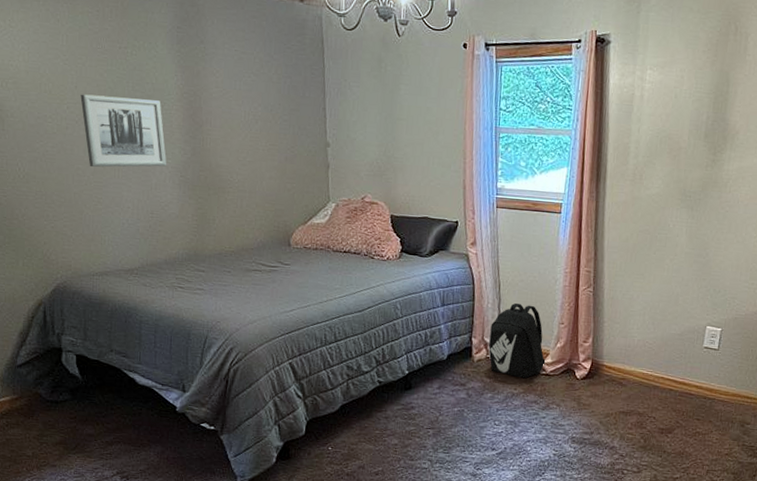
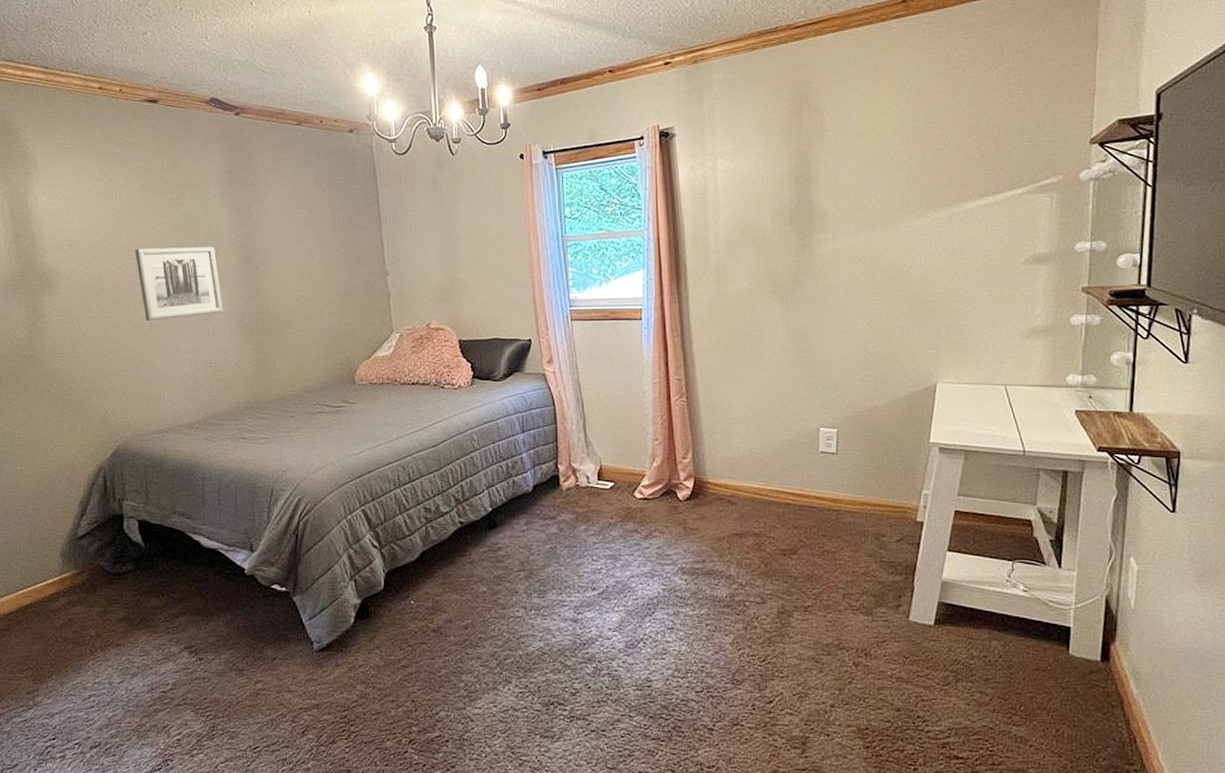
backpack: present [488,302,546,379] -> none [577,421,642,505]

